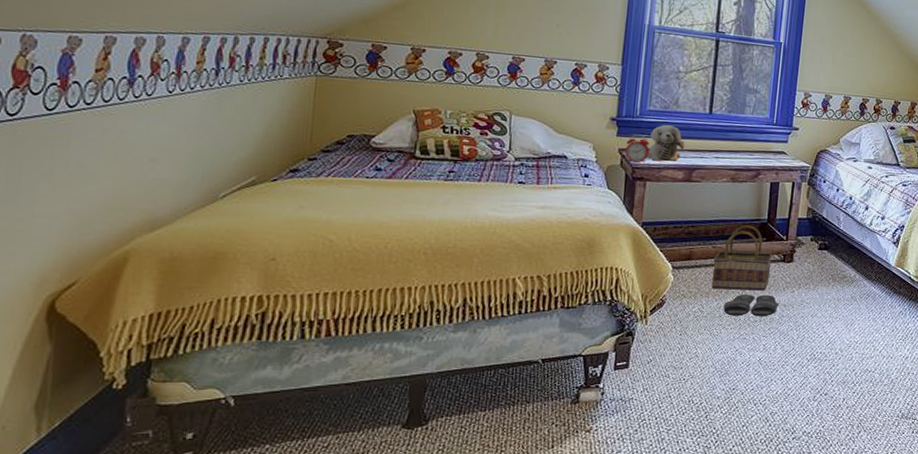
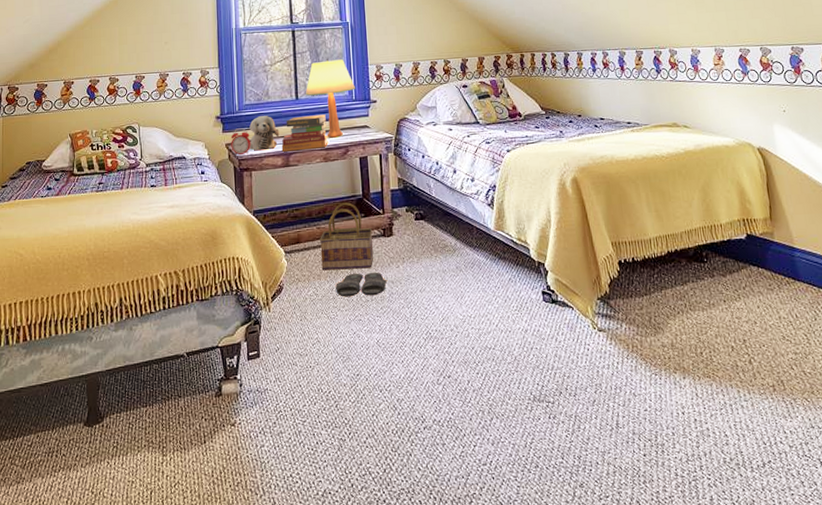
books: none [684,131,741,168] -> present [281,114,328,152]
table lamp: none [720,76,779,160] -> present [305,58,356,138]

